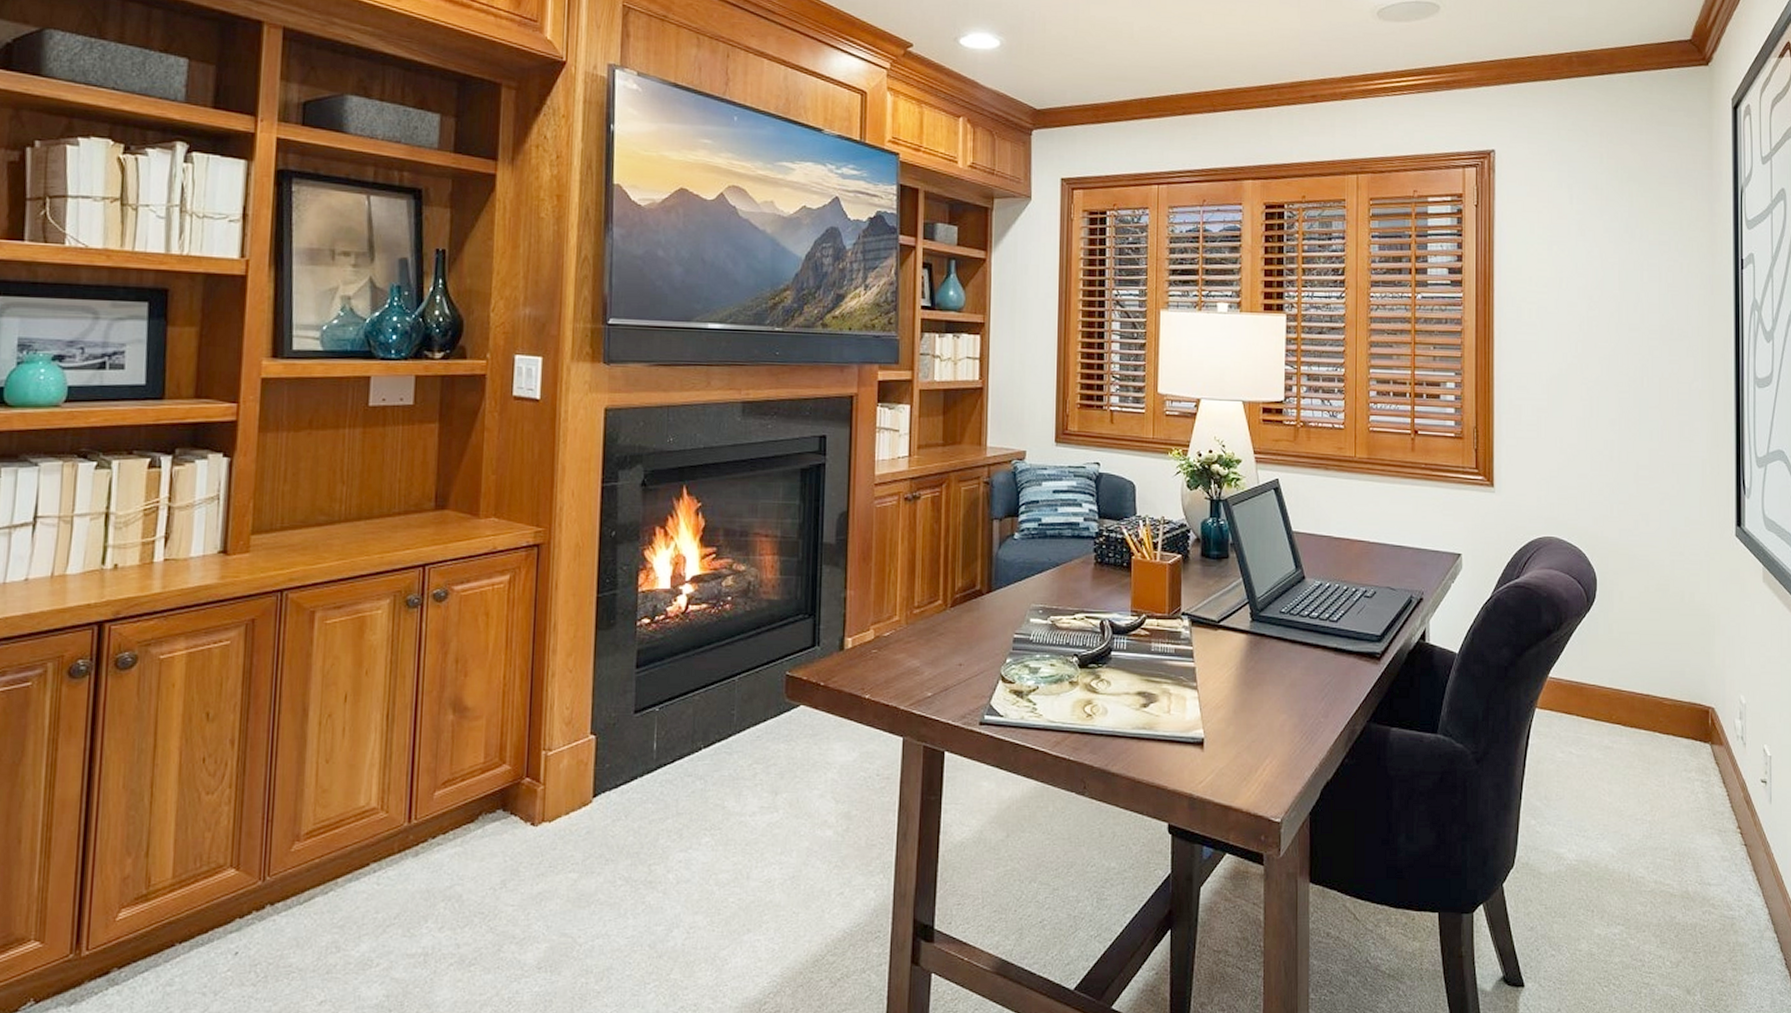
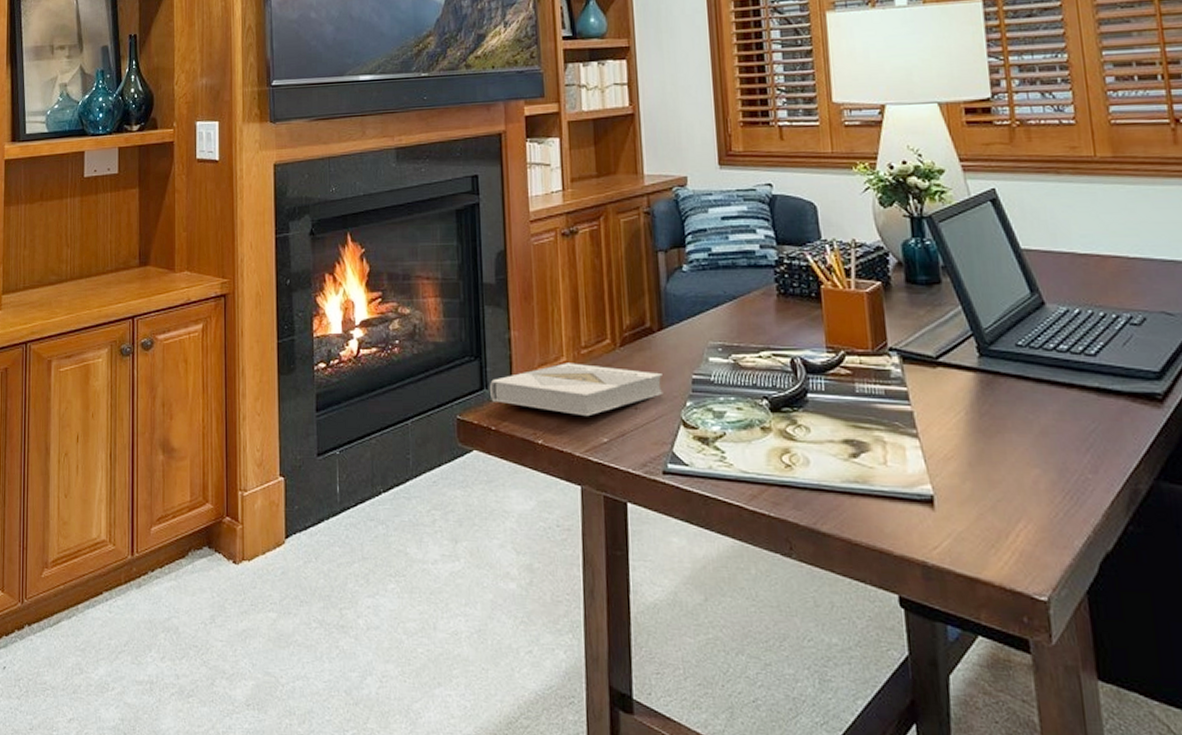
book: none [822,621,987,673] -> present [490,363,663,417]

